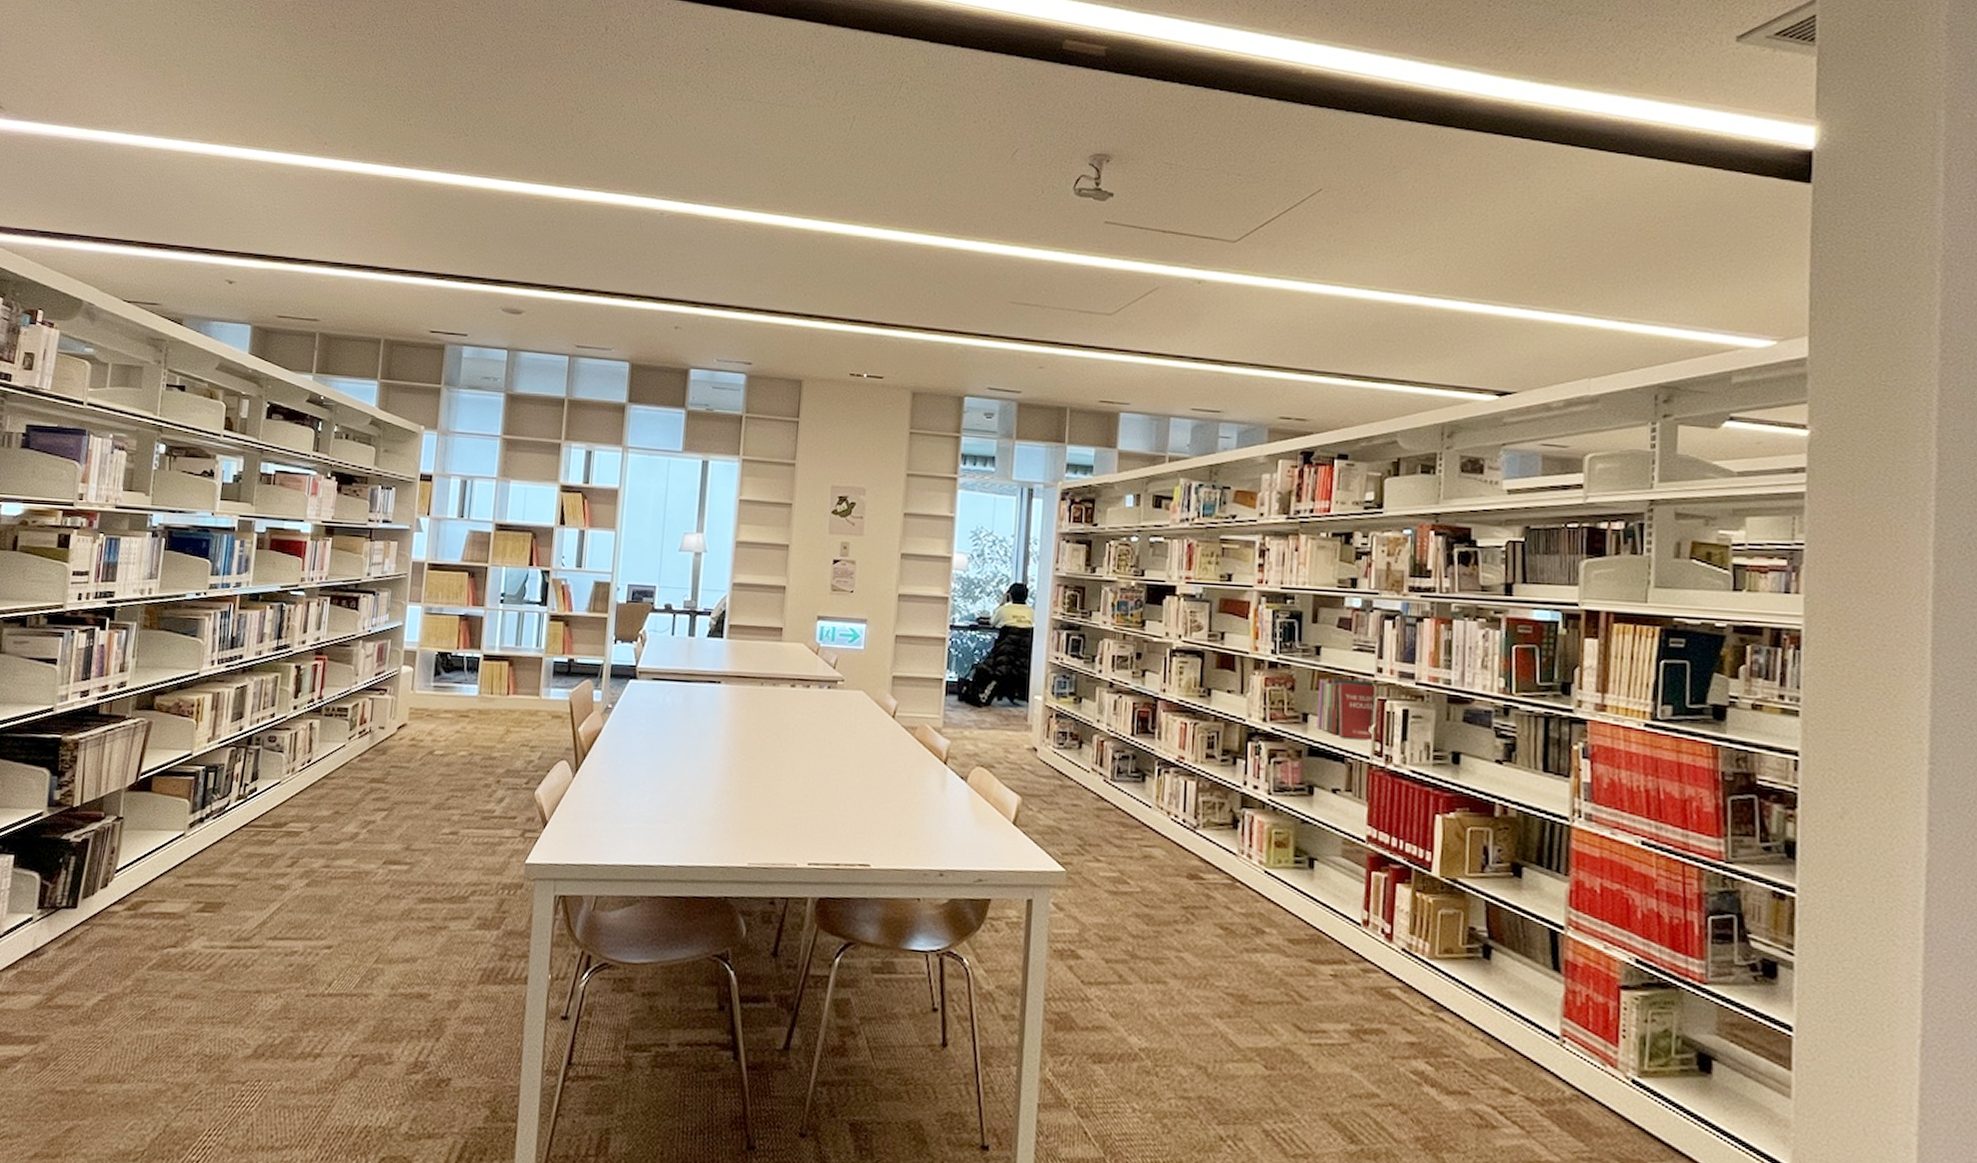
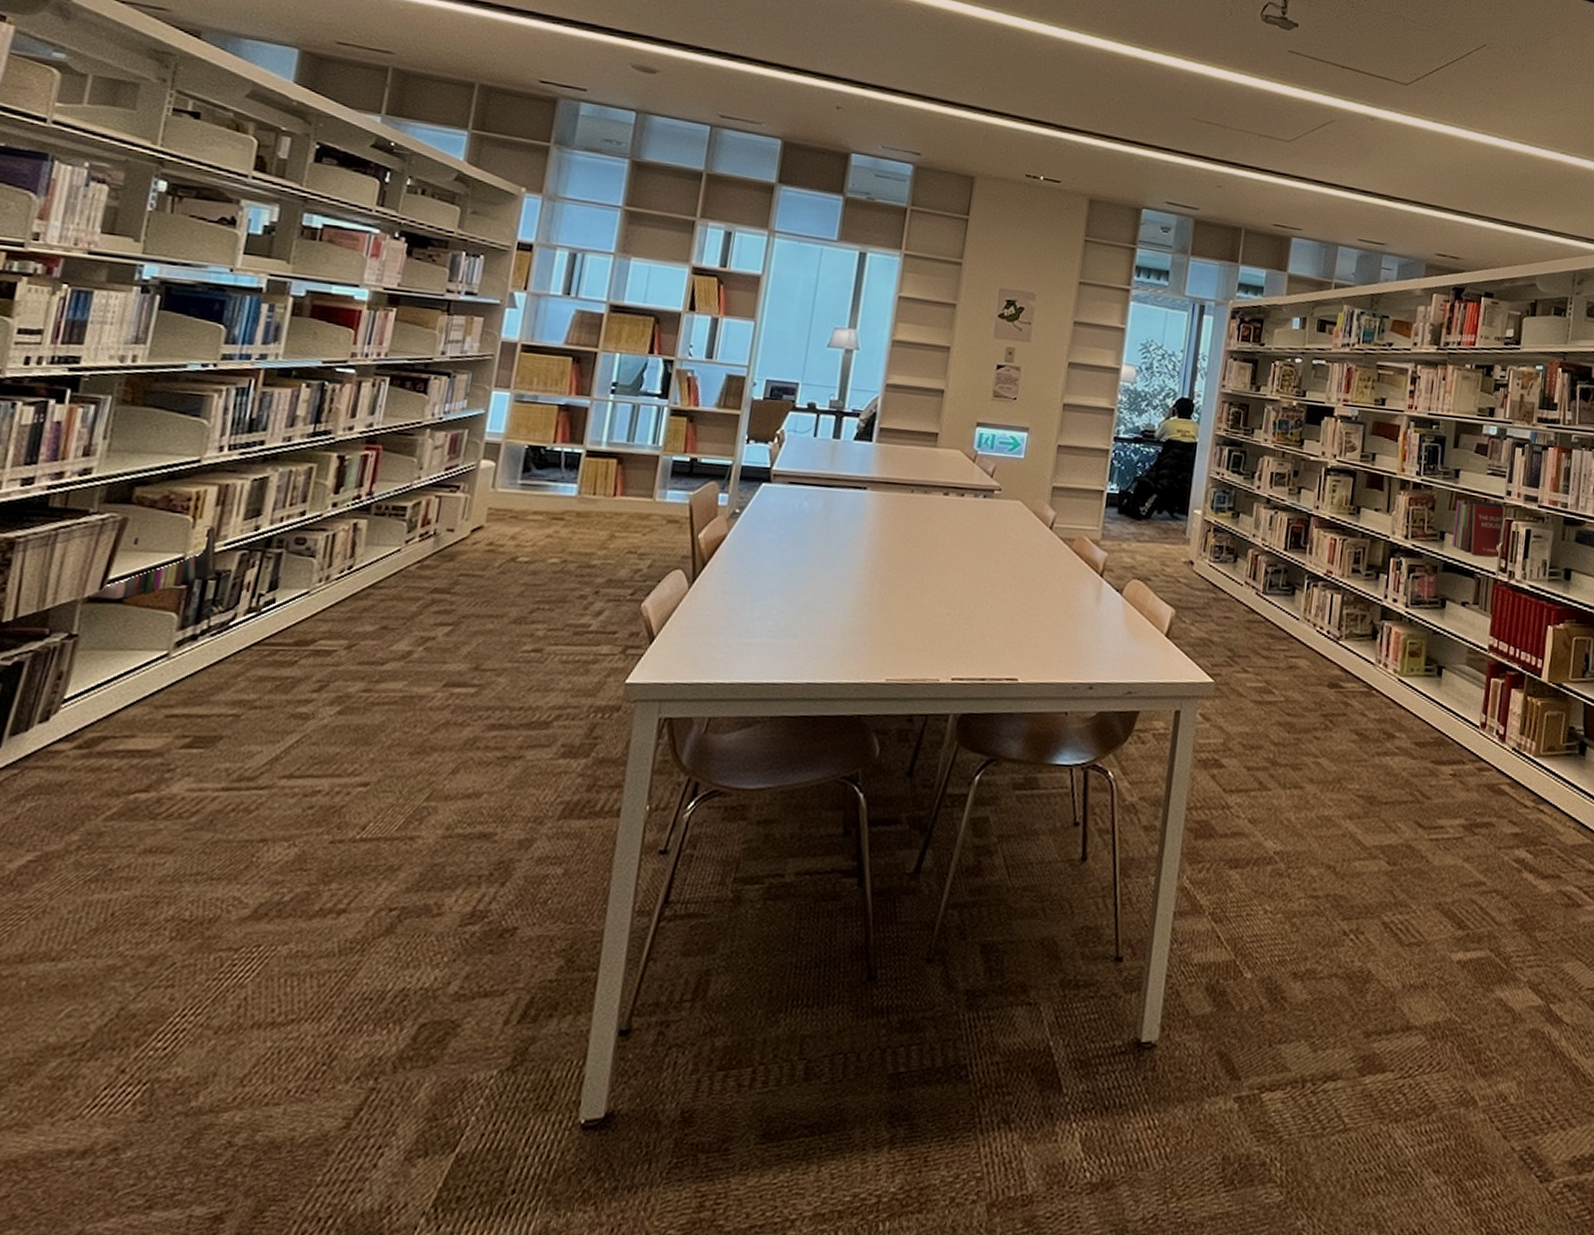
books: none [129,727,215,789] -> present [89,525,217,600]

